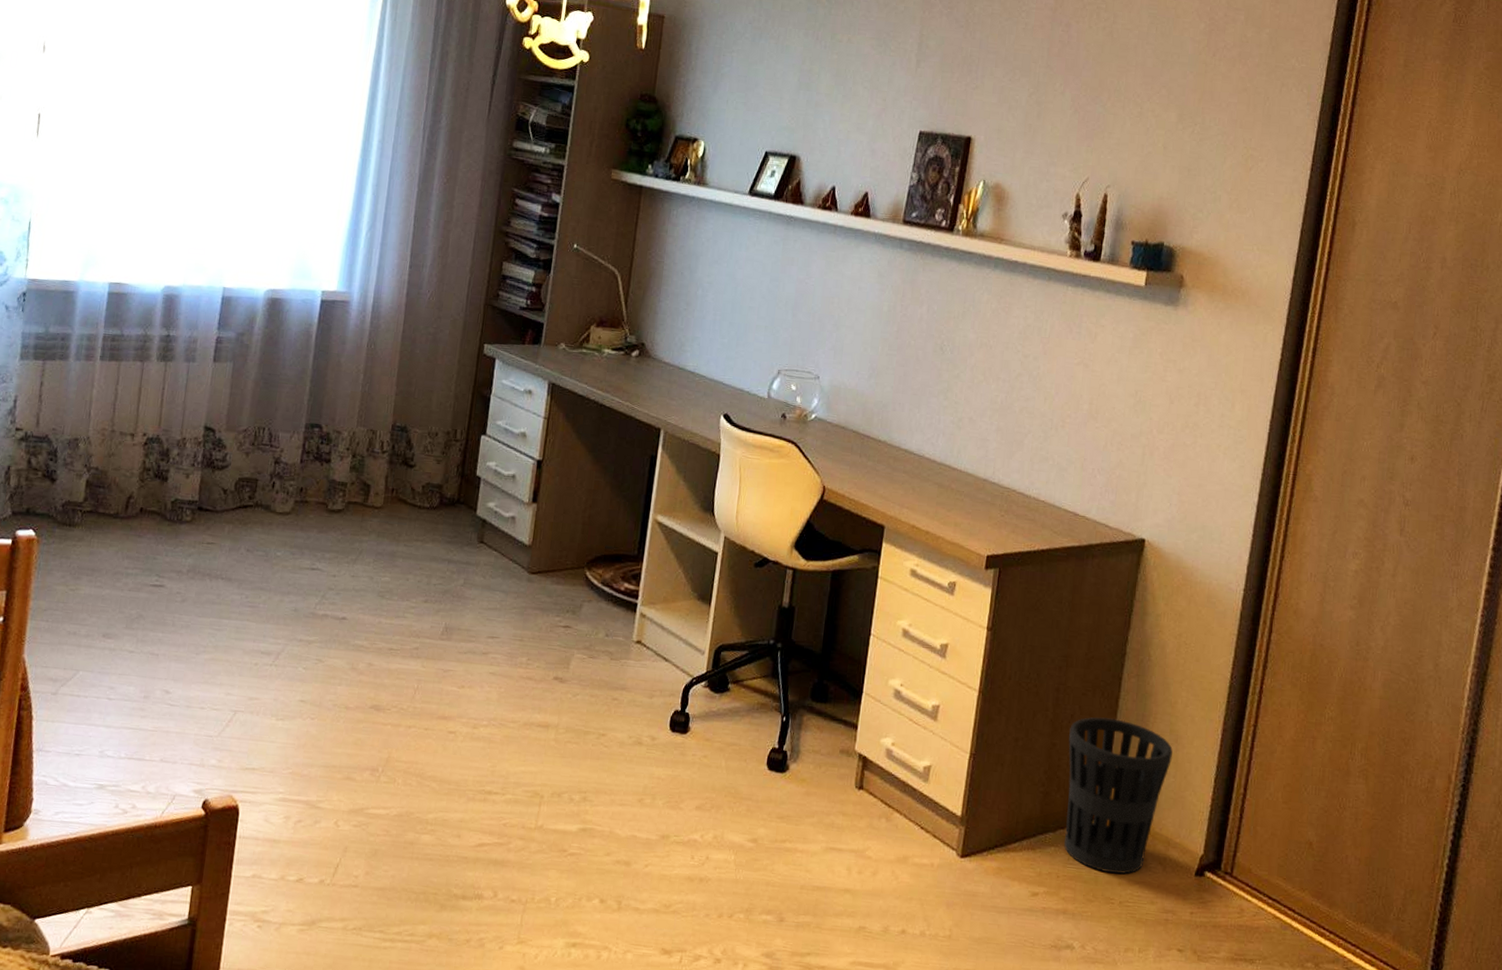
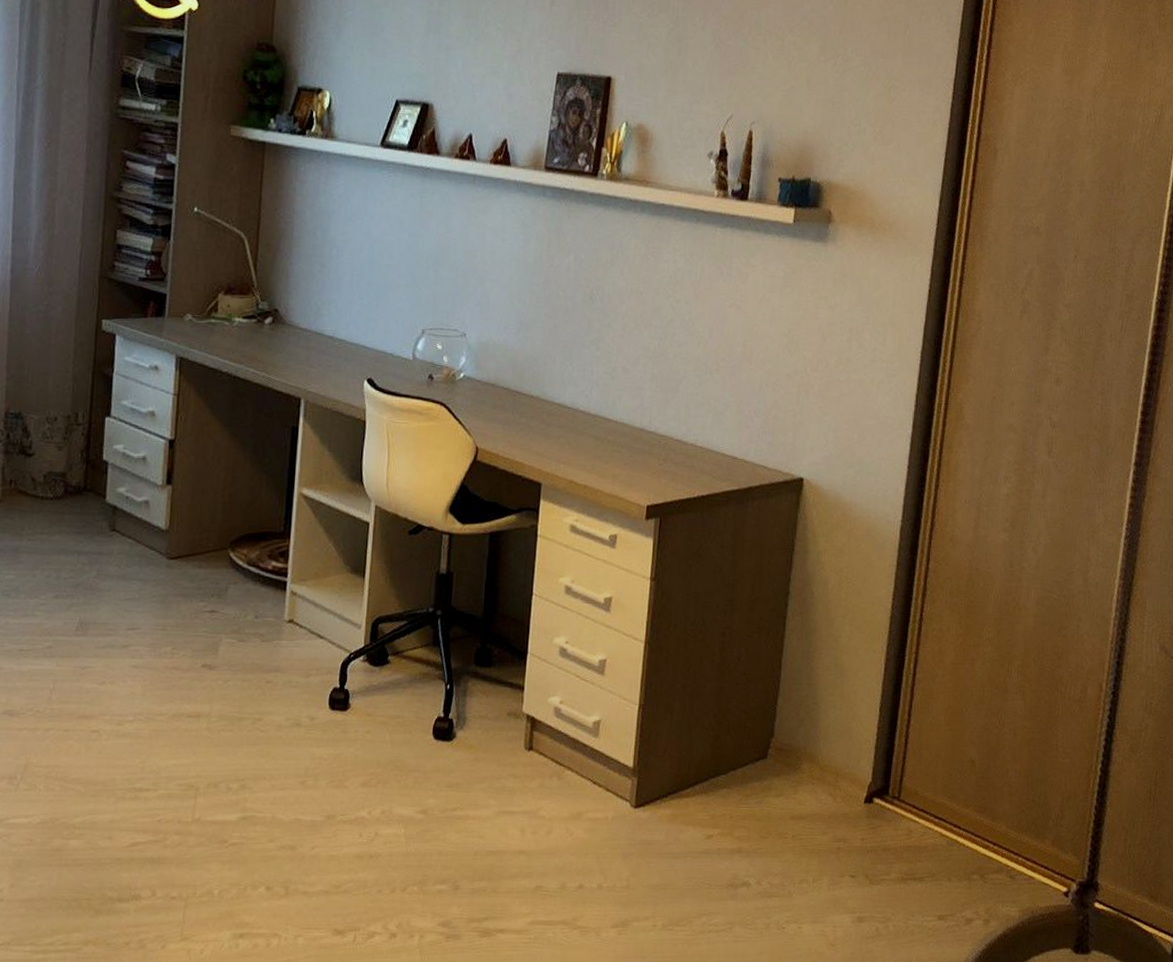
wastebasket: present [1064,717,1173,875] -> none [736,657,838,809]

